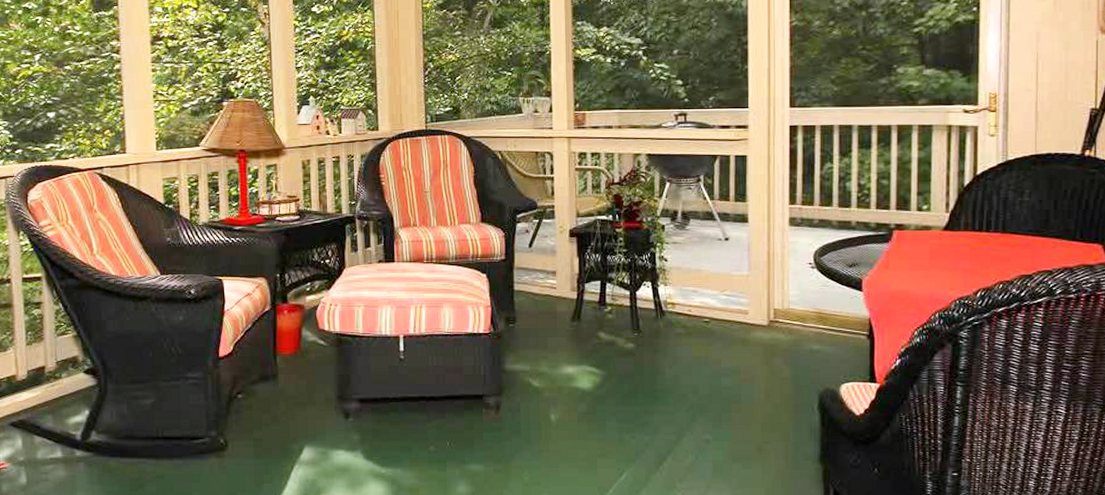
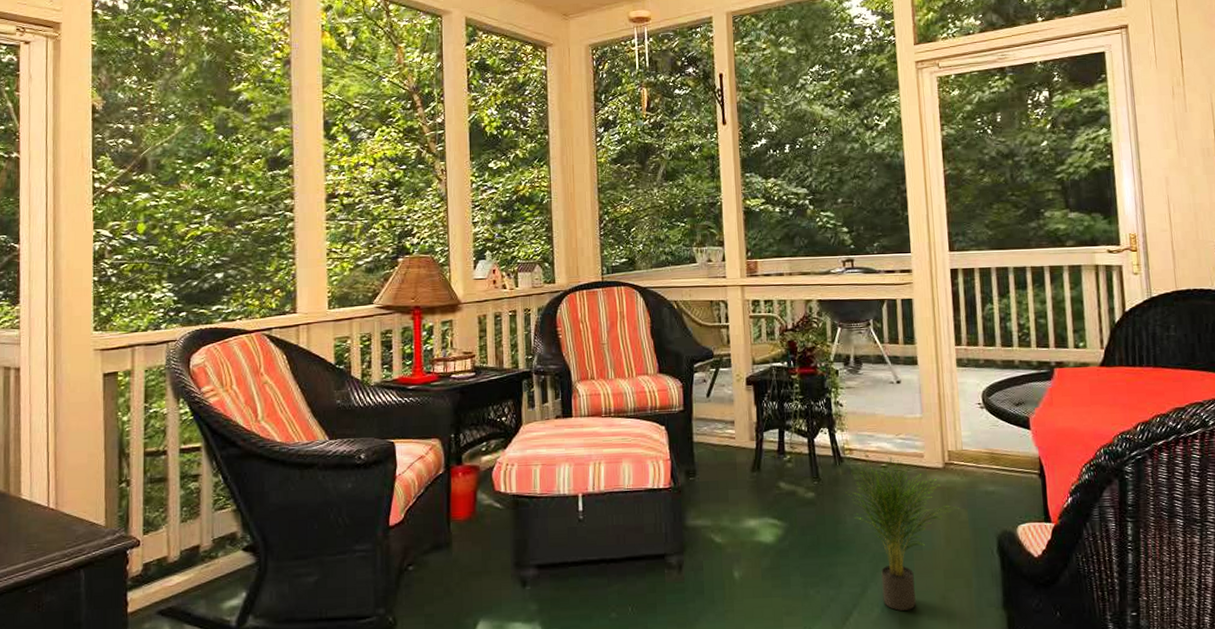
potted plant: none [666,306,781,459] -> present [846,452,959,611]

